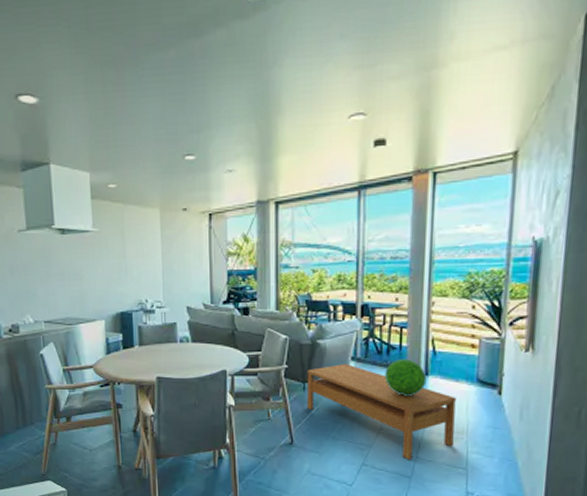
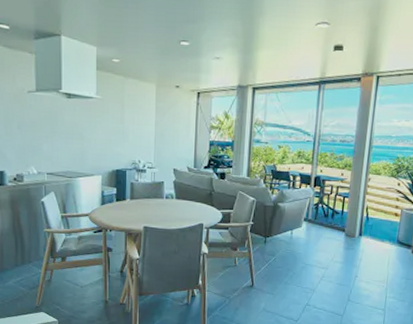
coffee table: present [306,364,456,460] -> none [266,223,381,302]
decorative sphere: present [384,359,427,396] -> none [328,222,361,251]

